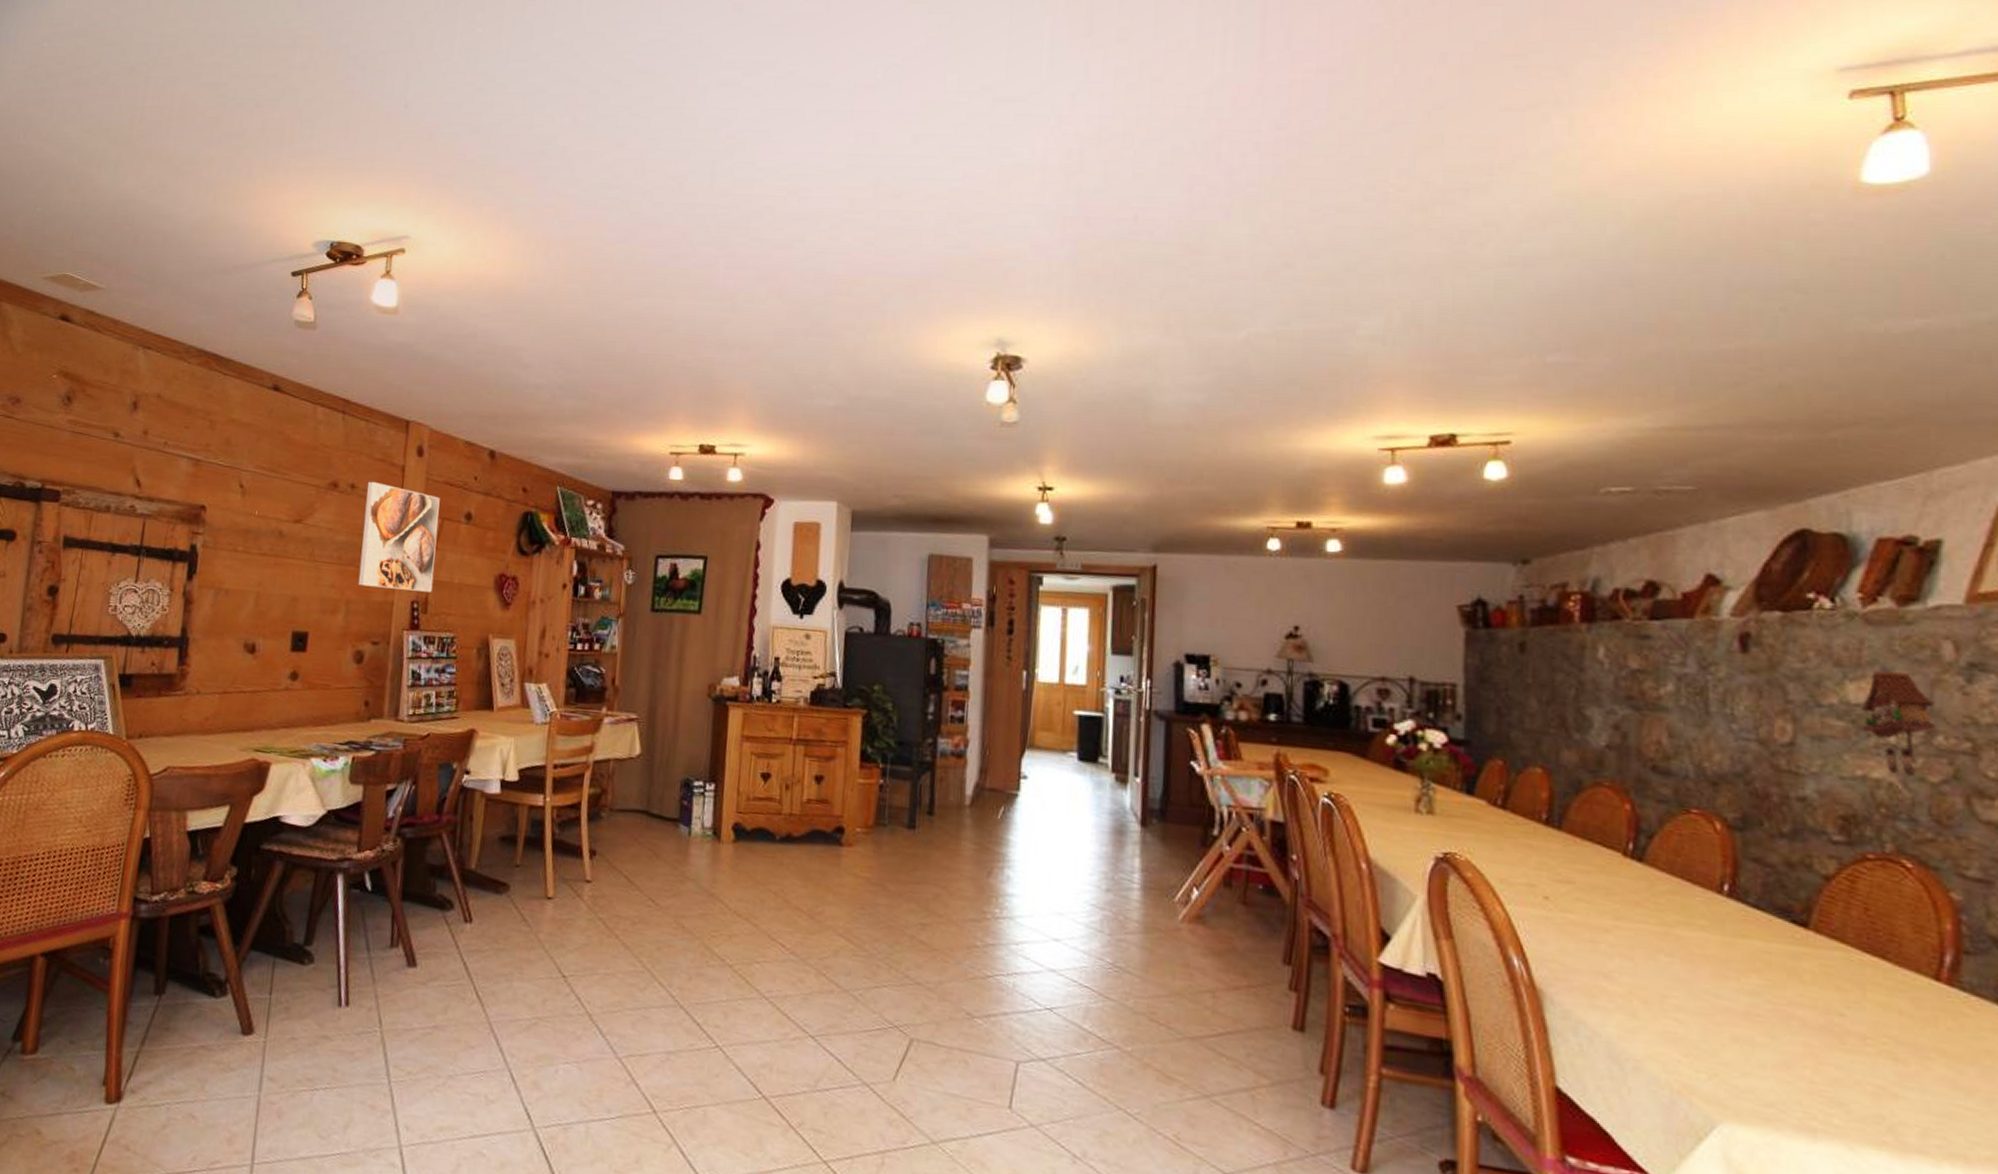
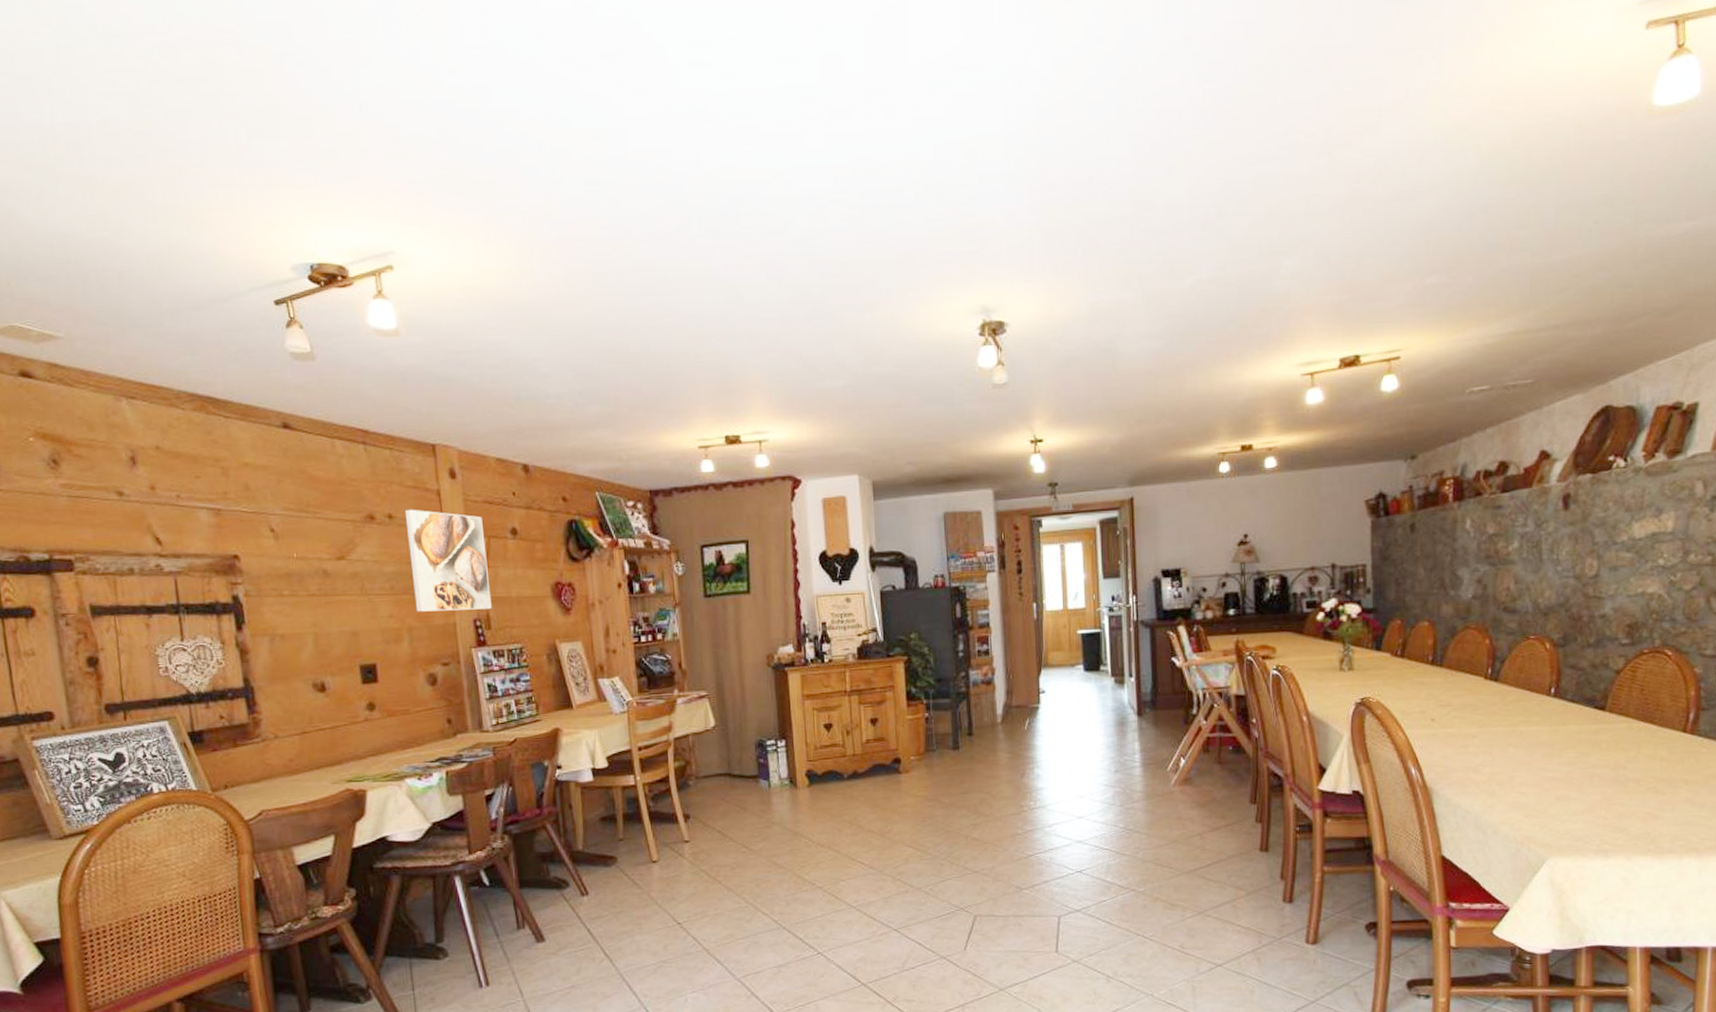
cuckoo clock: present [1860,671,1936,777] -> none [1641,510,1690,588]

